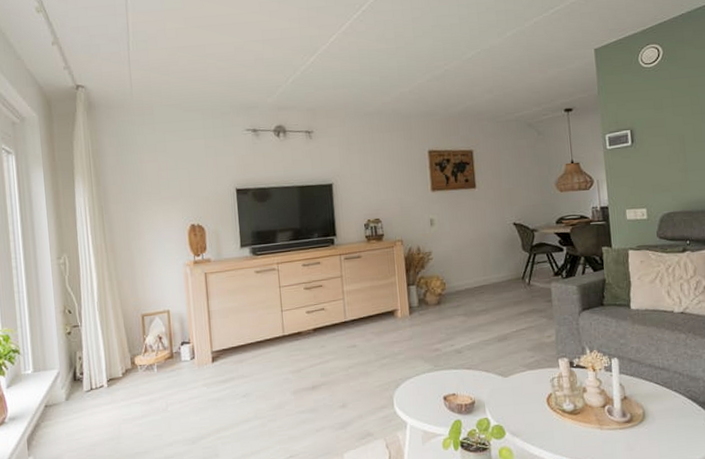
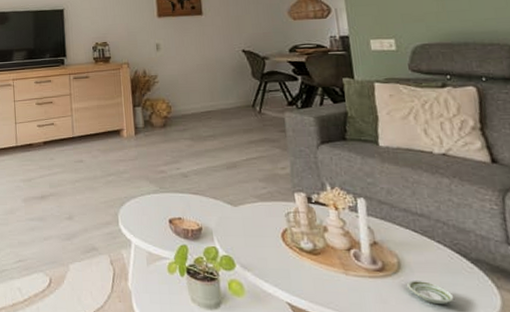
saucer: none [650,426,686,446] -> present [407,279,455,305]

